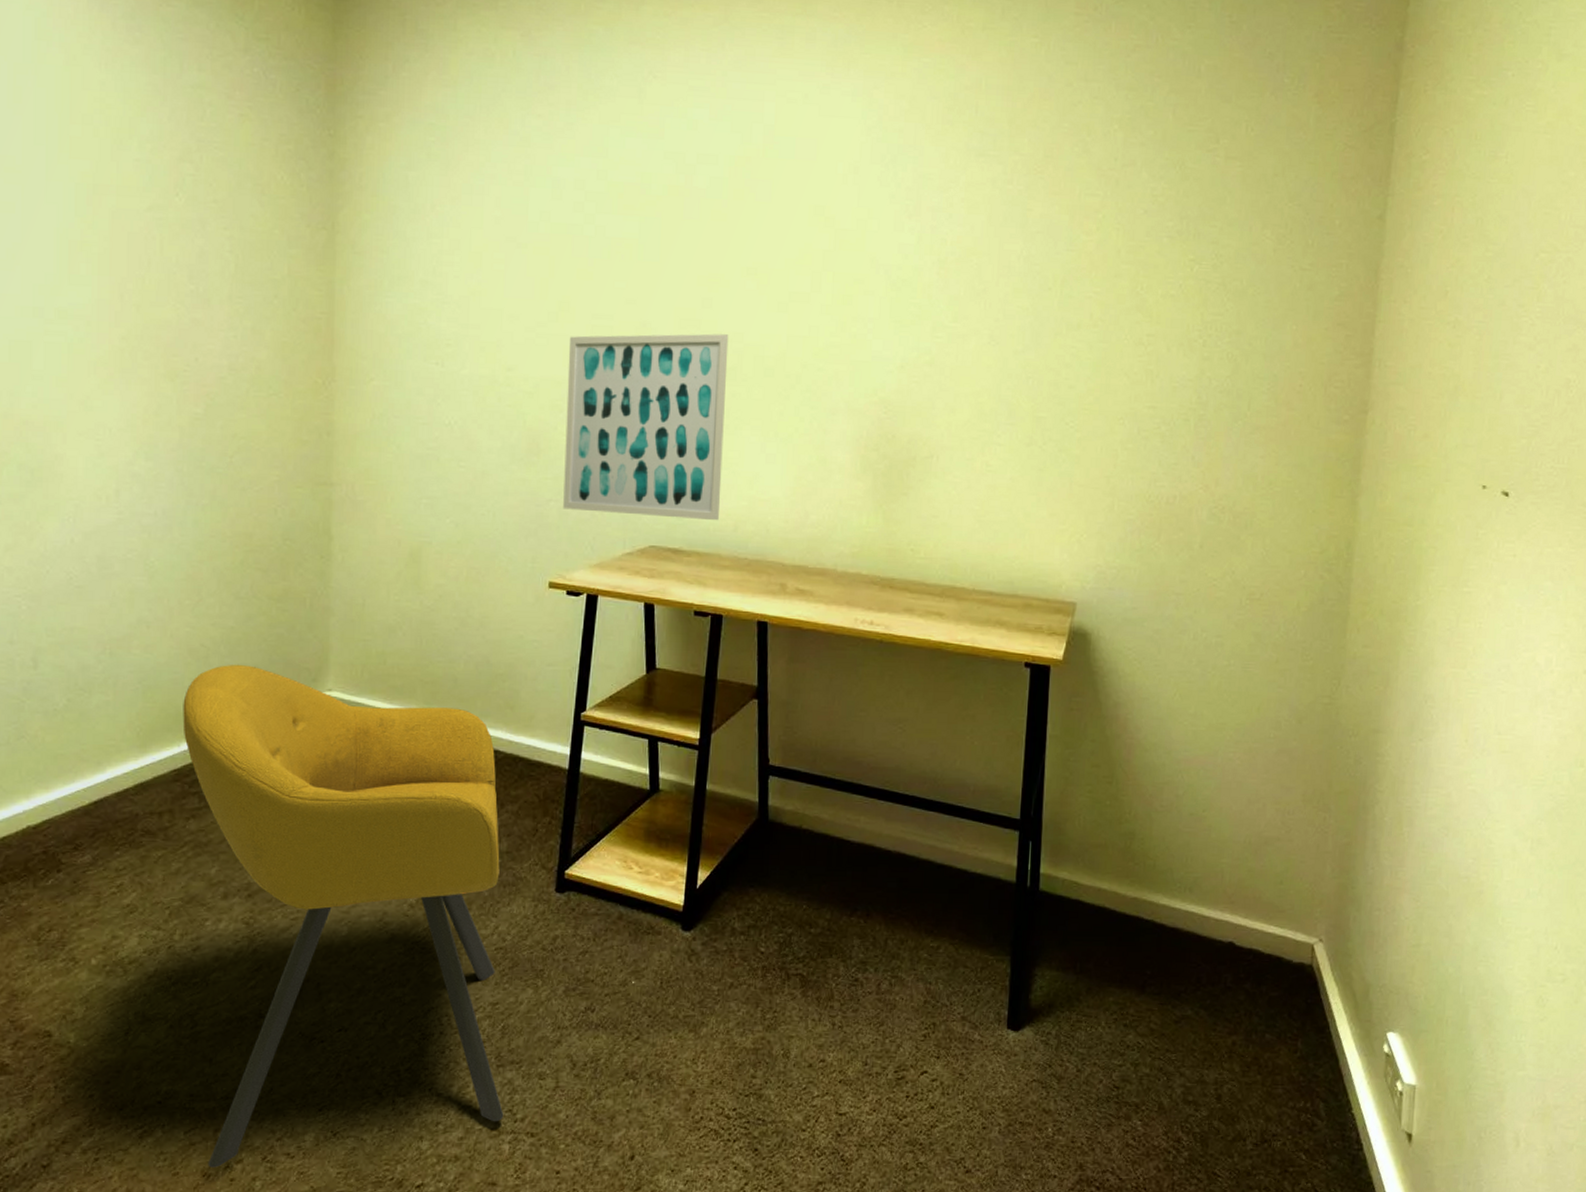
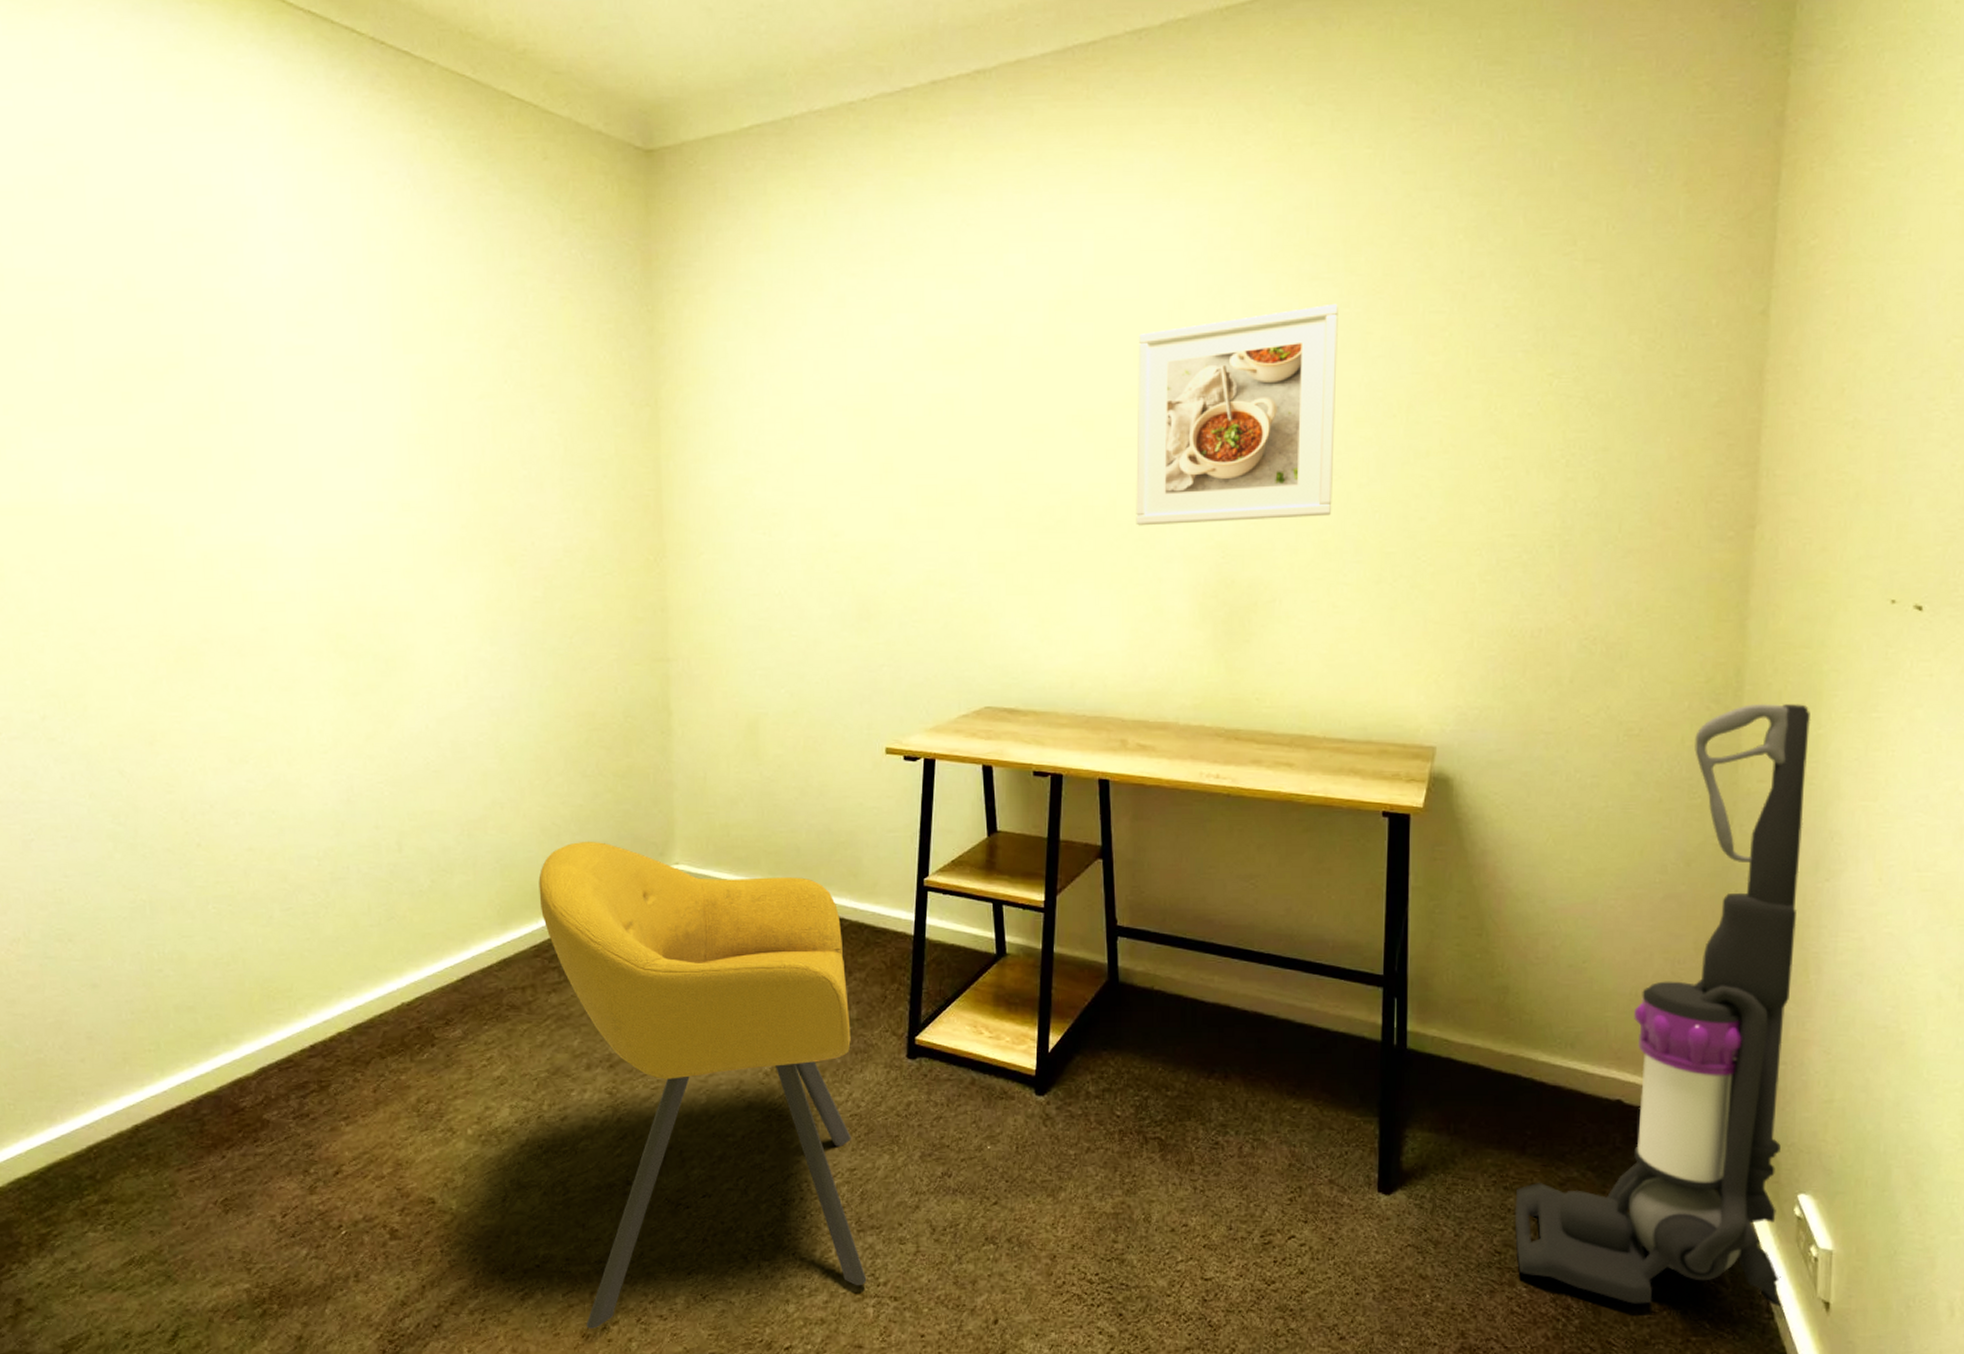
wall art: present [563,333,729,521] -> none [894,486,1056,678]
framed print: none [804,179,1002,380] -> present [1136,303,1338,526]
vacuum cleaner: none [1132,574,1411,1139] -> present [1514,703,1811,1307]

